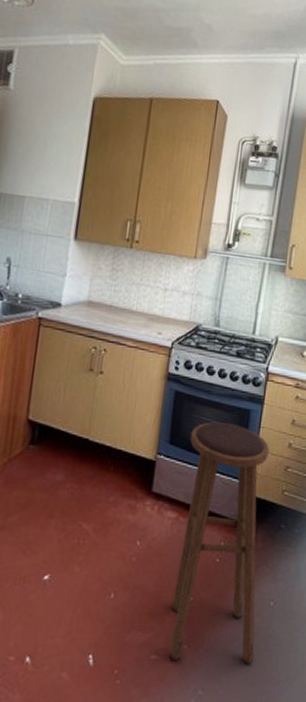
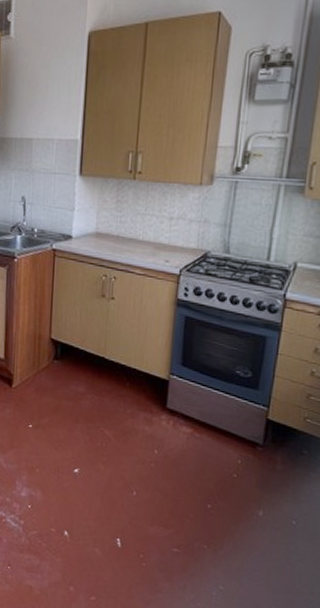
stool: present [169,422,269,663] -> none [189,347,289,572]

